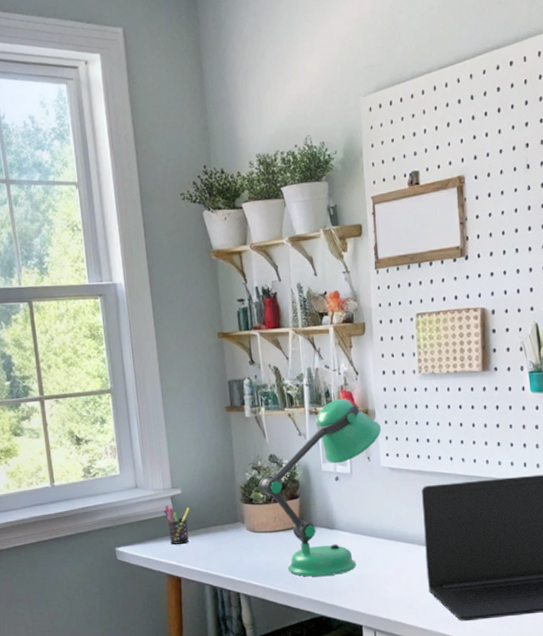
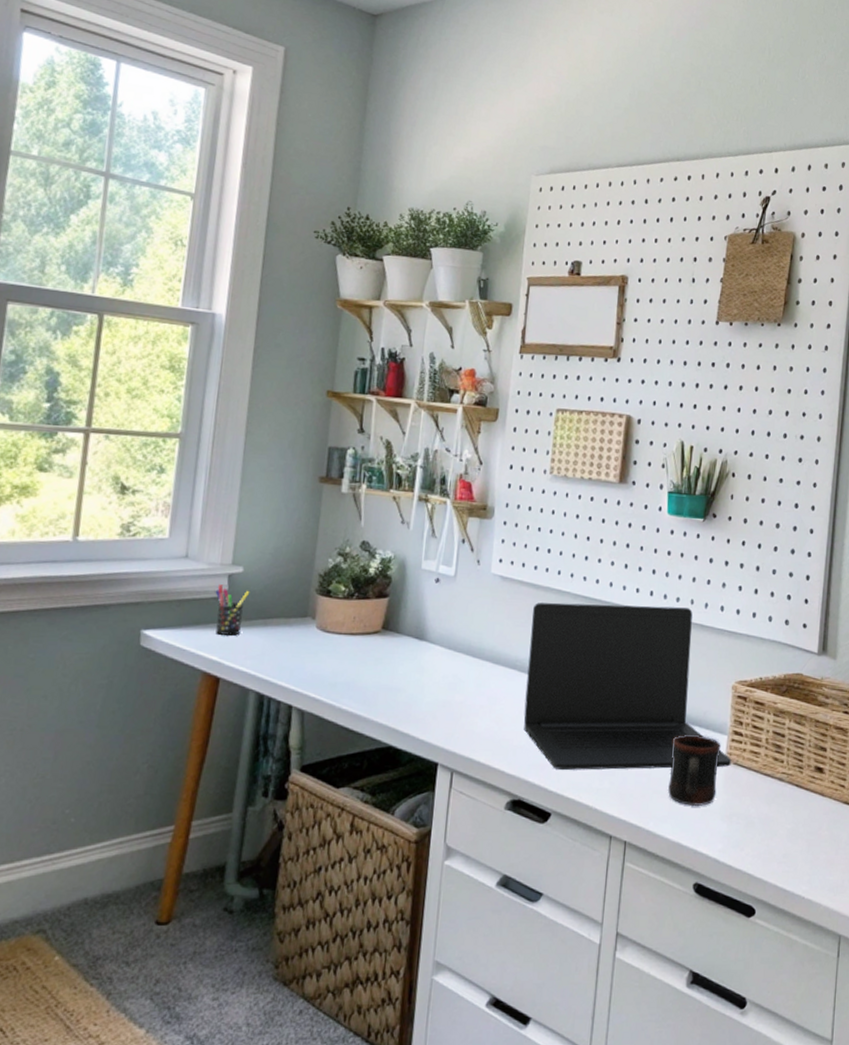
desk lamp: present [258,398,382,577] -> none [341,488,499,697]

